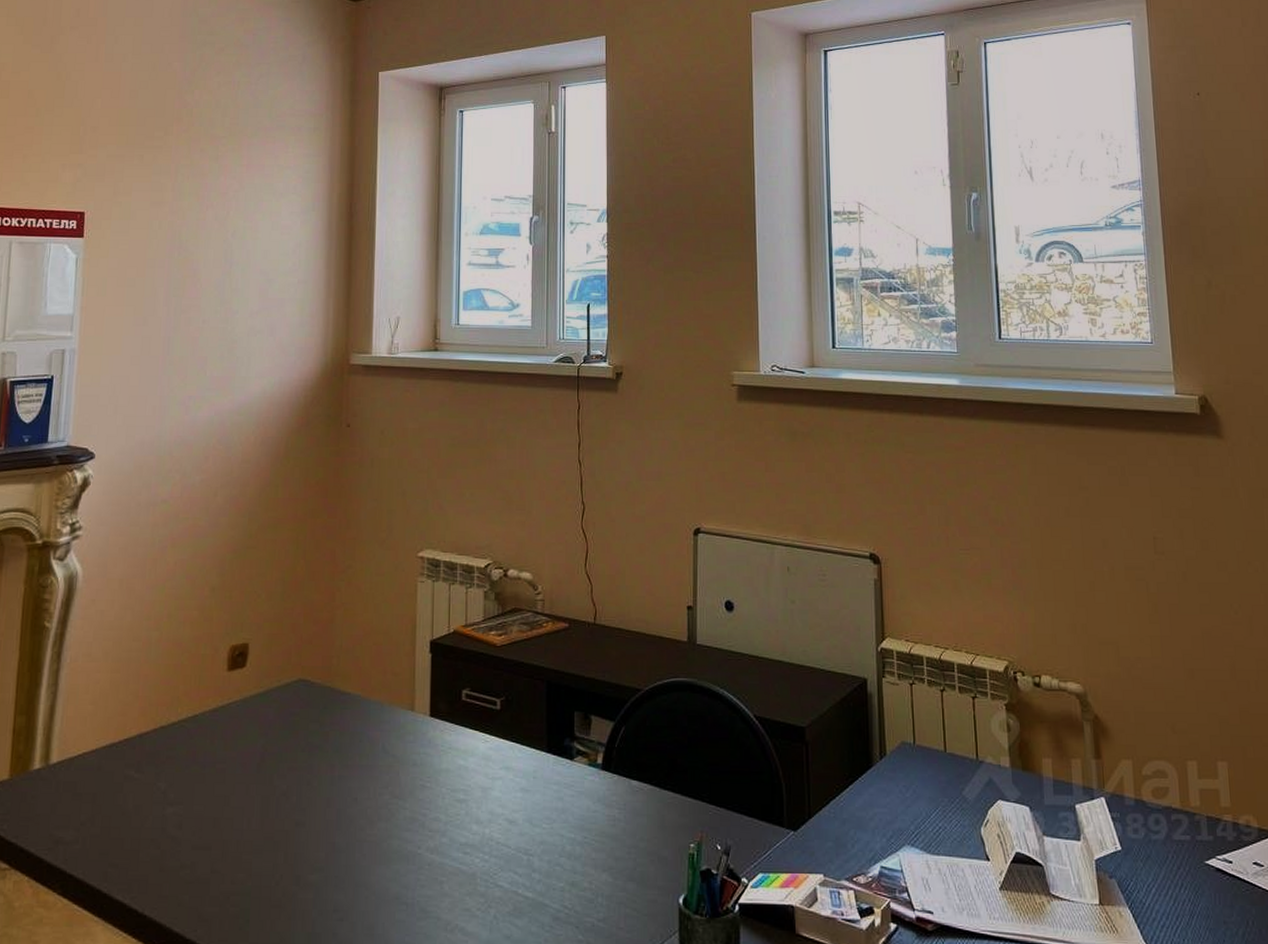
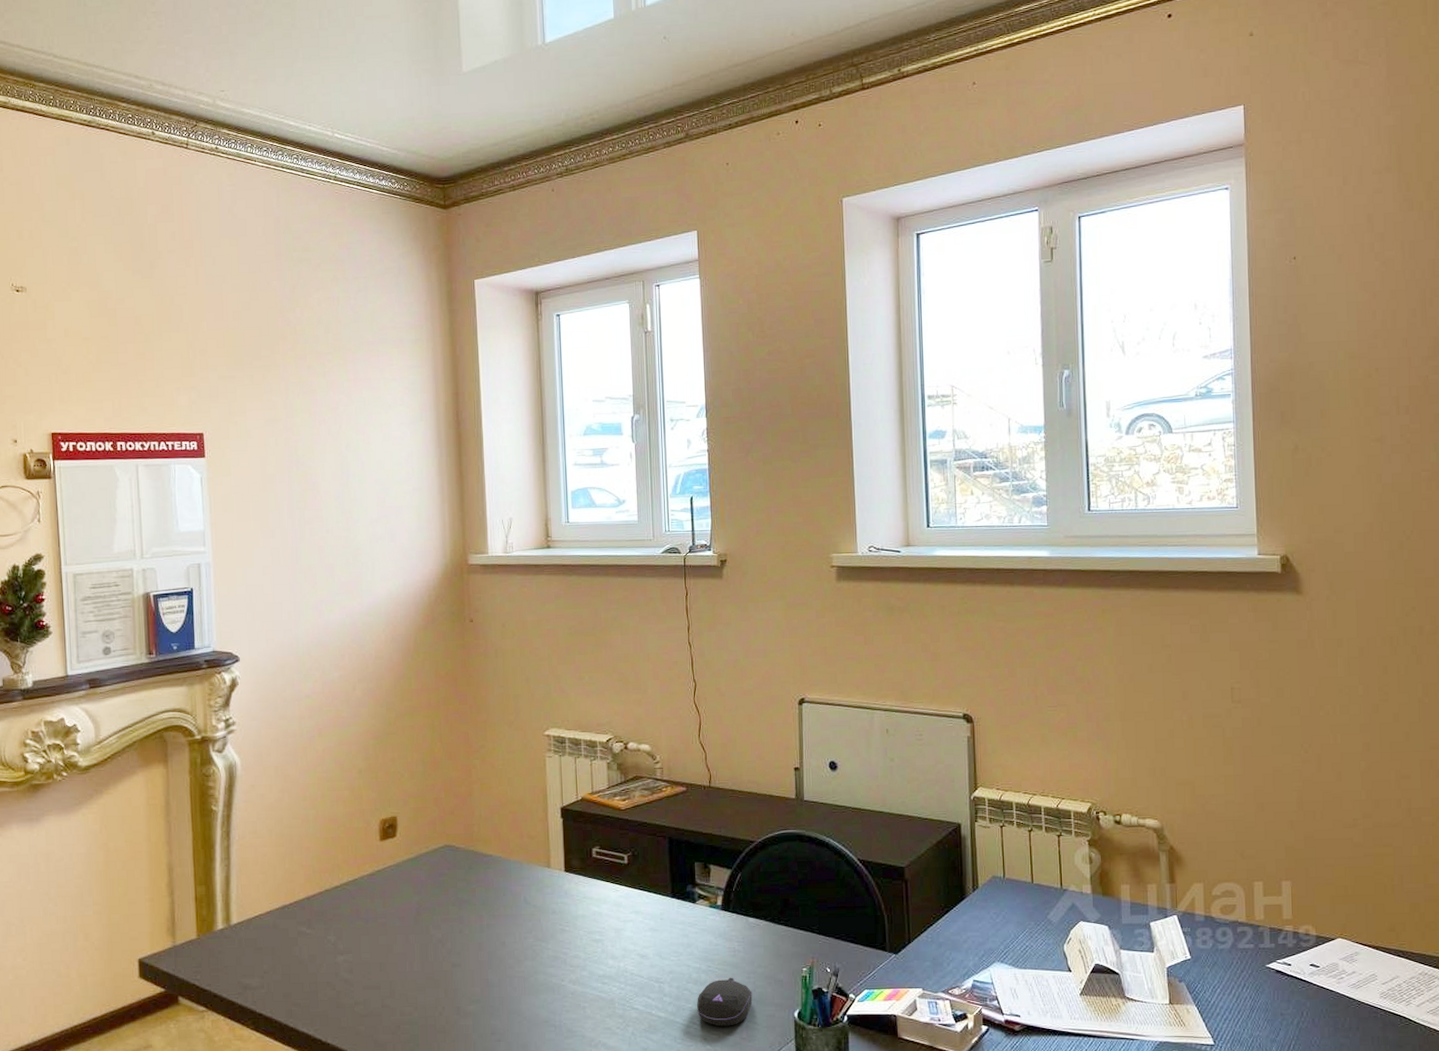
computer mouse: none [570,851,633,913] -> present [697,977,753,1027]

